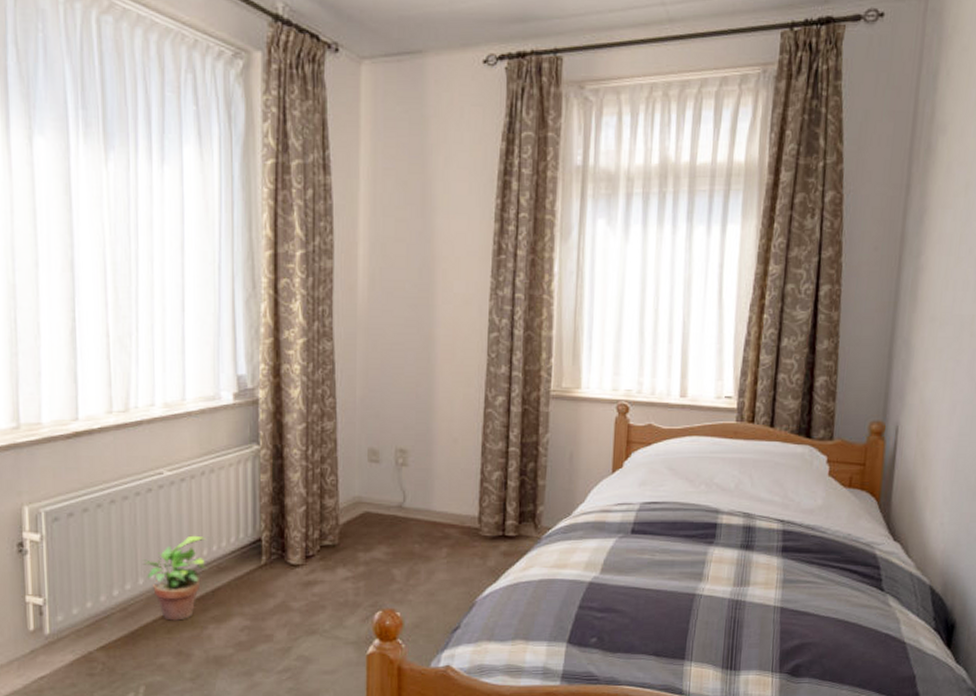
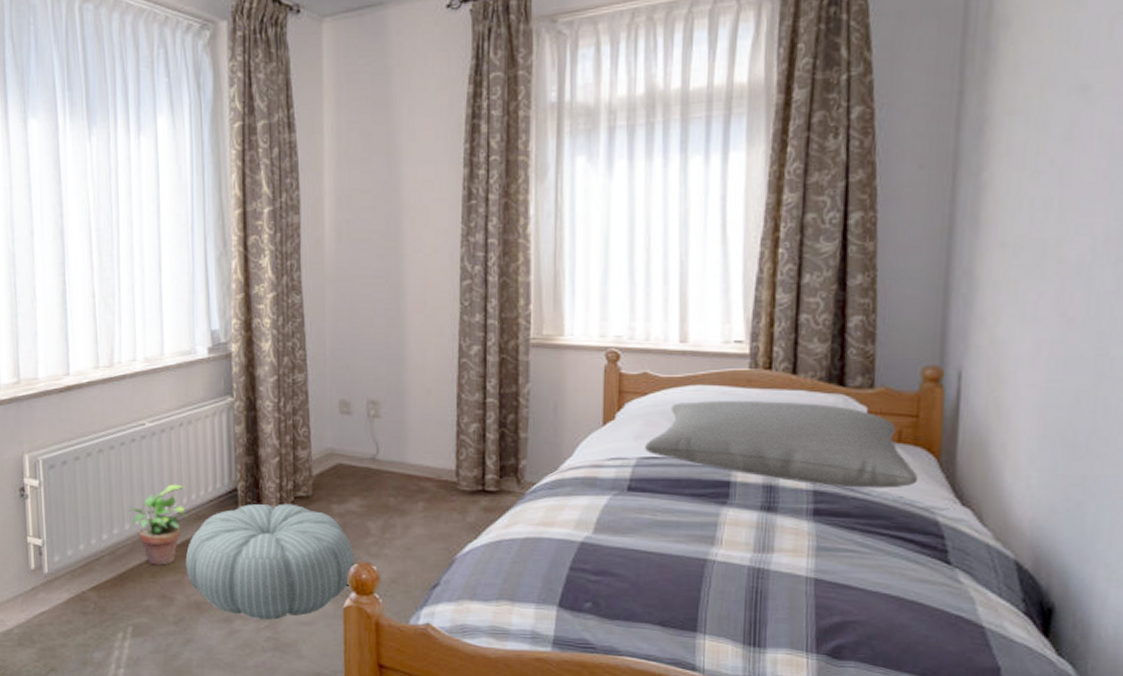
pouf: none [204,553,379,671] -> present [185,503,354,620]
pillow: none [647,451,863,527] -> present [645,401,918,489]

